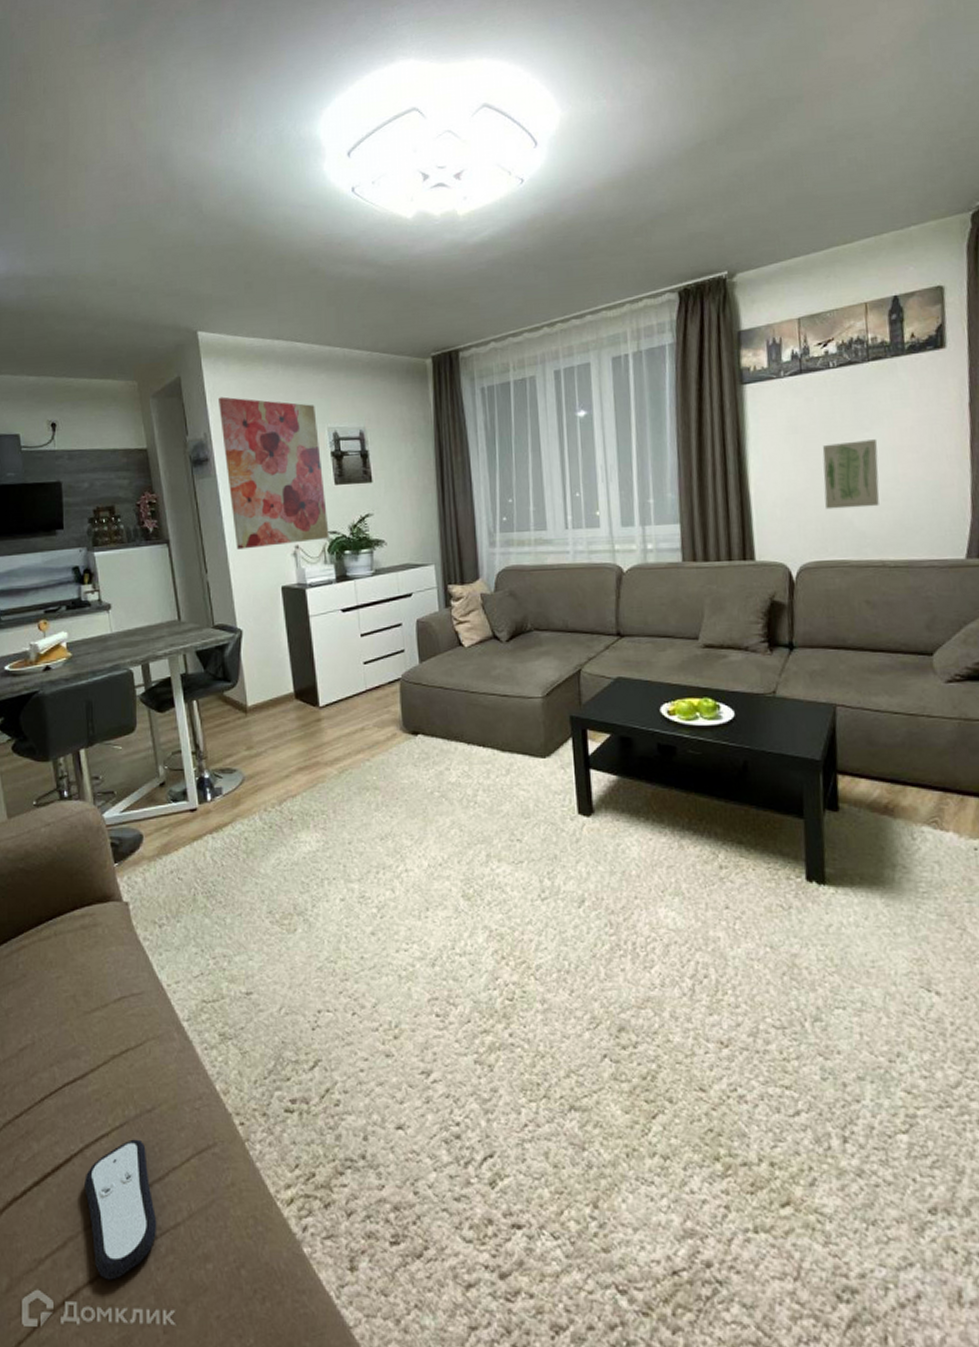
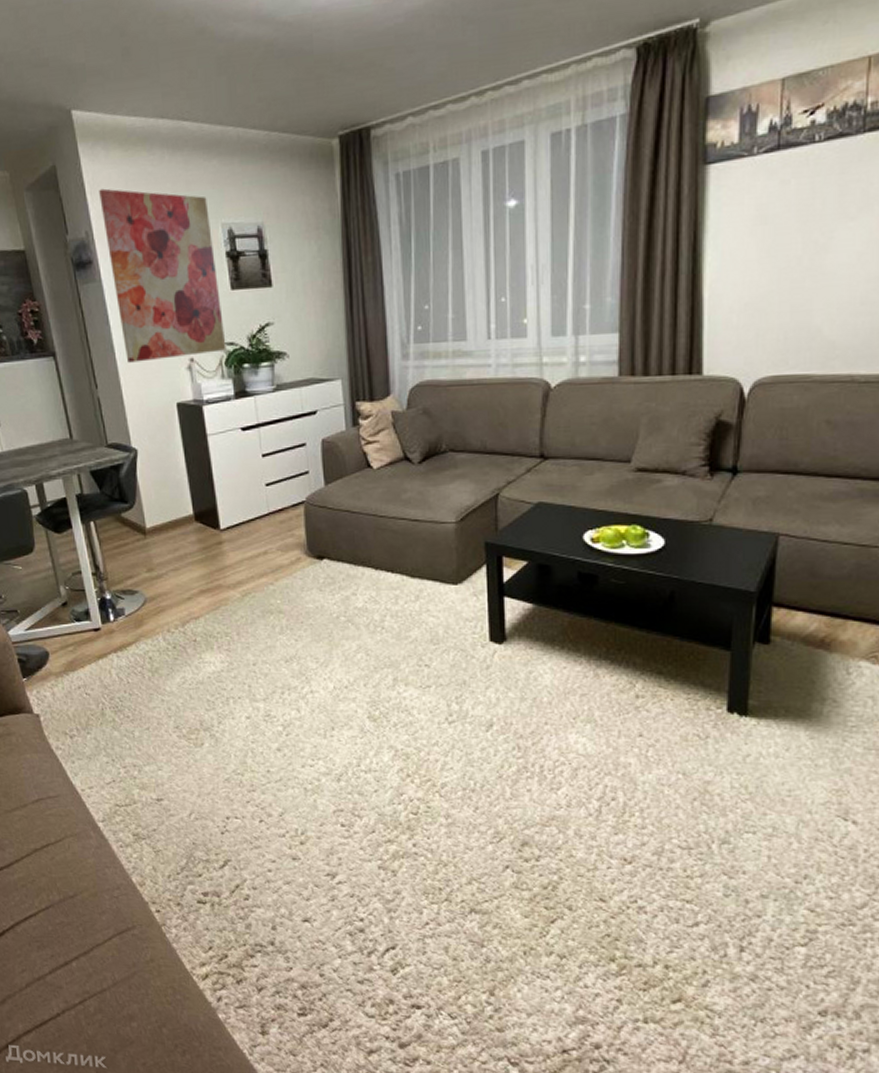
remote control: present [85,1139,157,1280] -> none [17,919,86,1031]
wall art: present [822,439,879,510] -> none [792,231,863,316]

